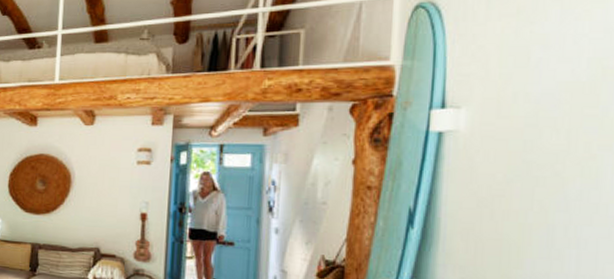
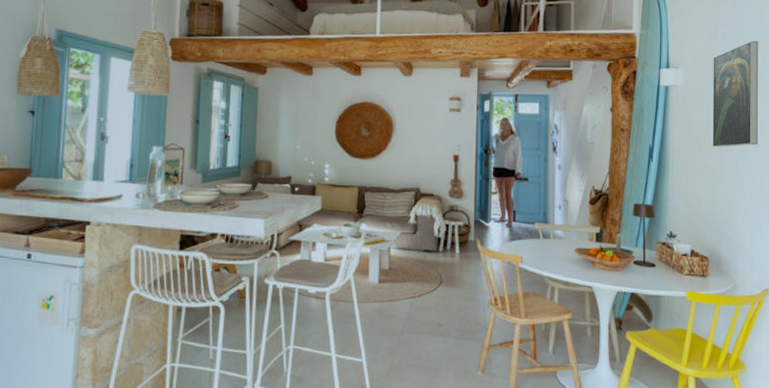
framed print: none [512,66,602,213] -> present [712,40,759,148]

